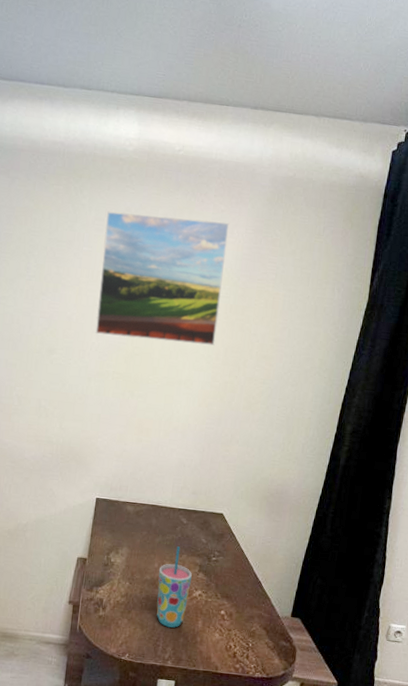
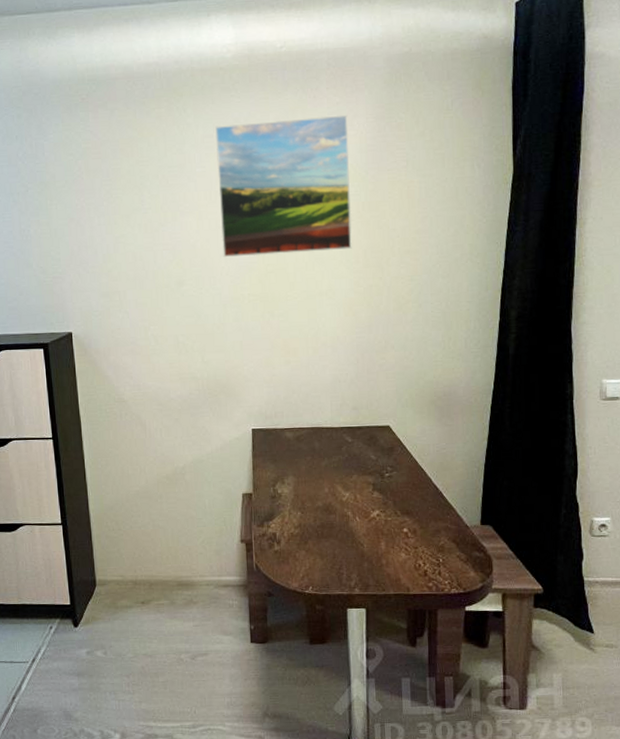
cup: present [156,546,192,628] -> none [331,467,367,553]

